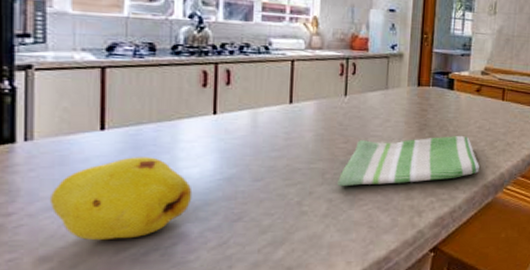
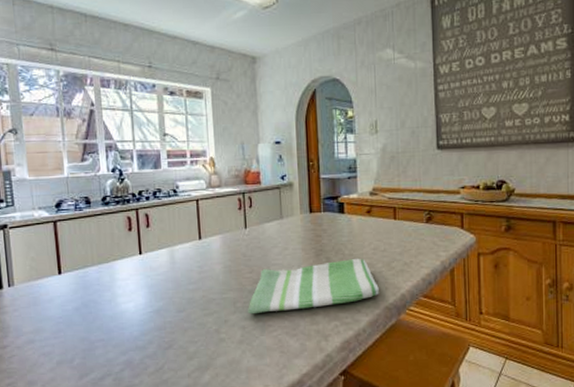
fruit: present [51,157,193,241] -> none [30,295,132,368]

